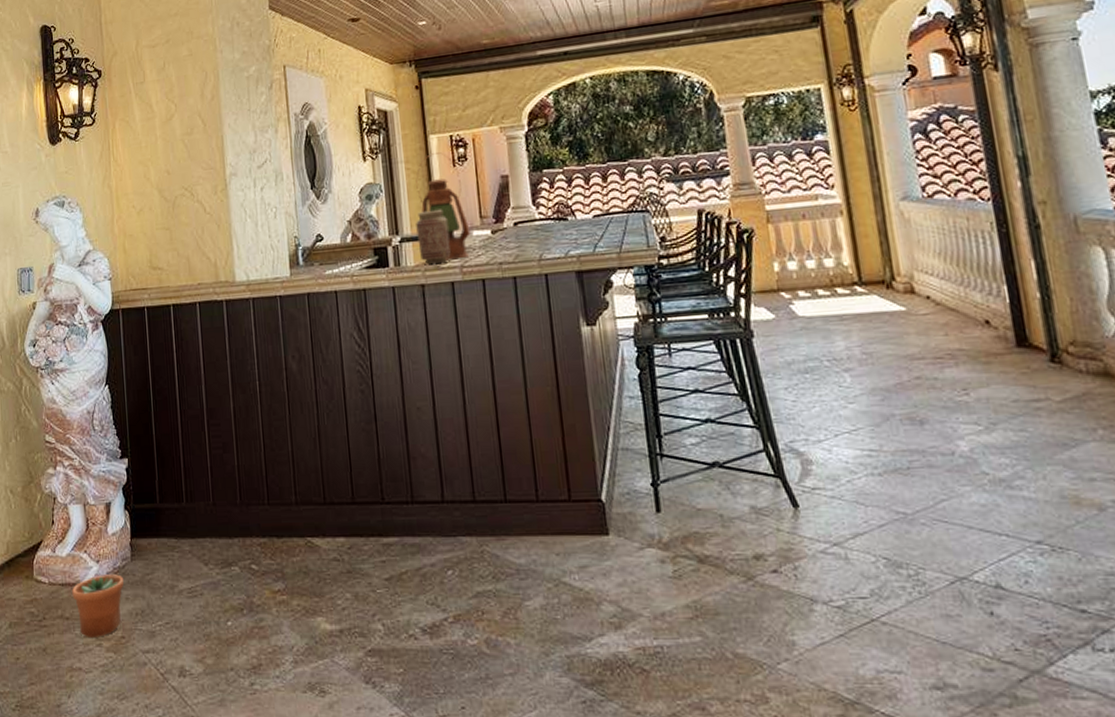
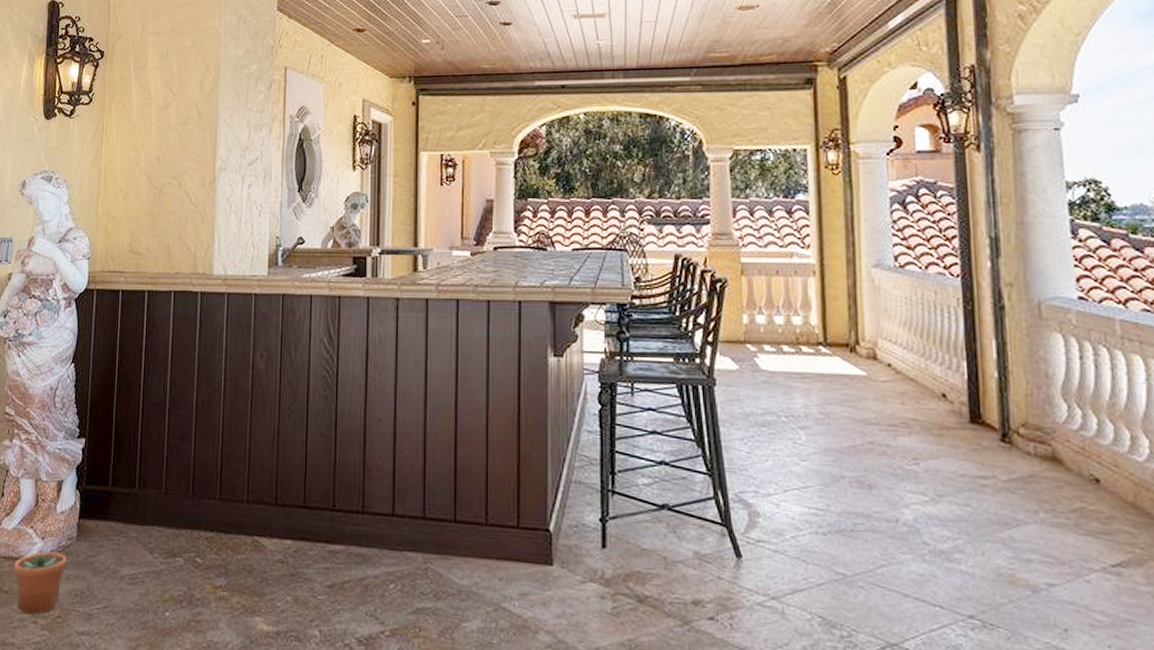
lantern: present [415,152,471,261] -> none [402,170,450,277]
vase: present [416,210,451,265] -> none [397,227,429,280]

